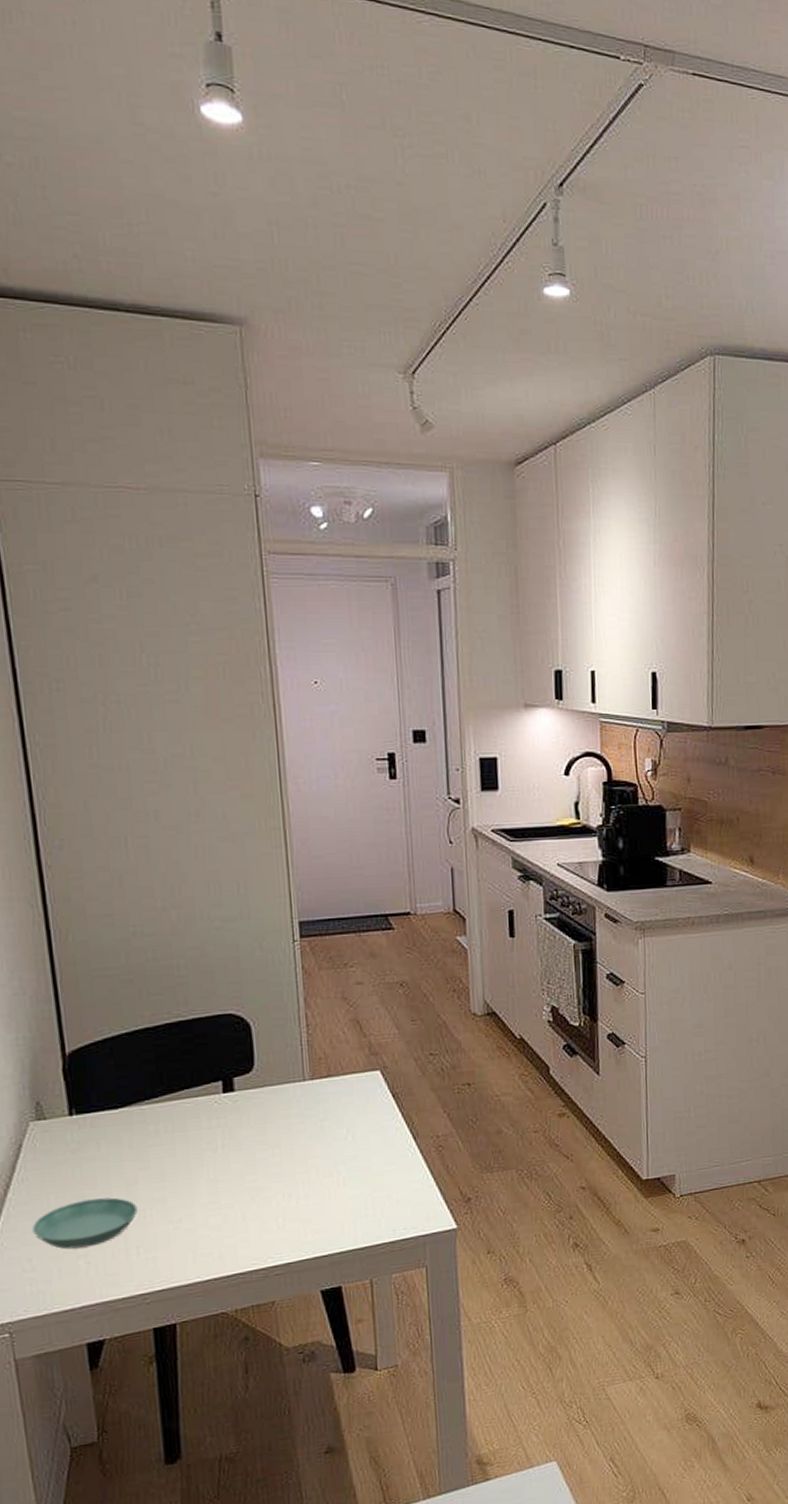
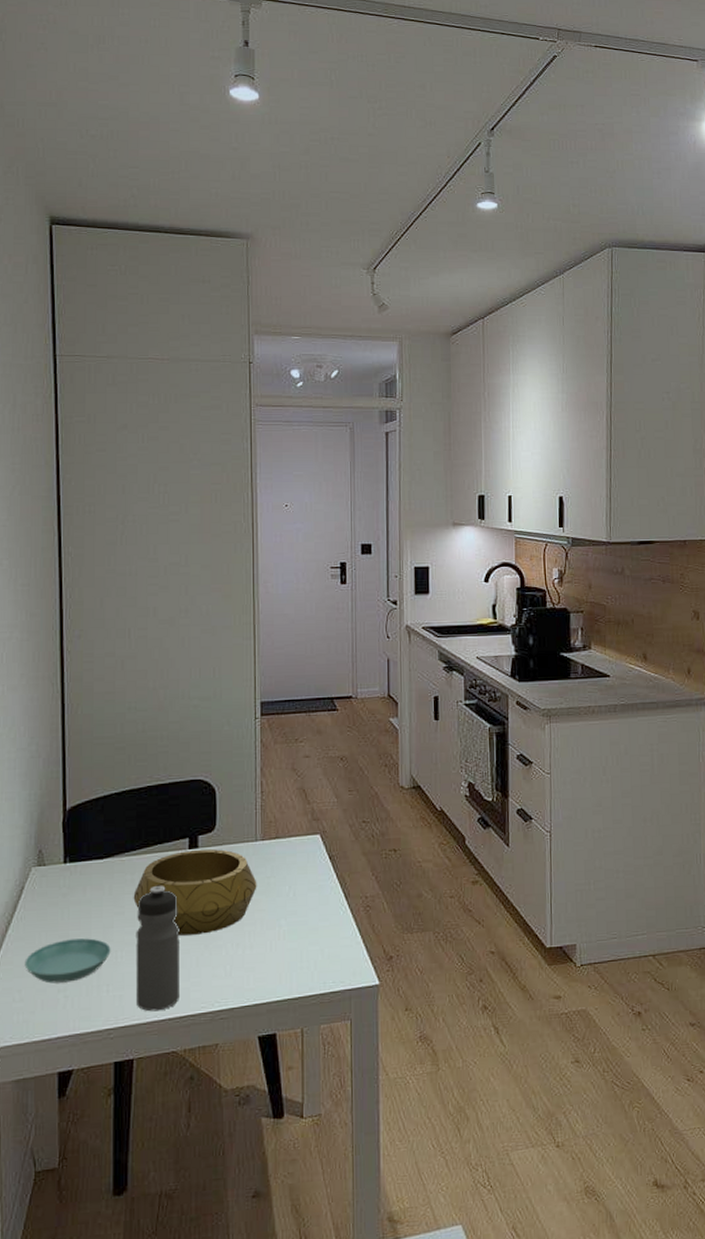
decorative bowl: none [159,1092,309,1189] -> present [133,849,257,936]
water bottle: none [166,1136,225,1273] -> present [135,886,179,1012]

